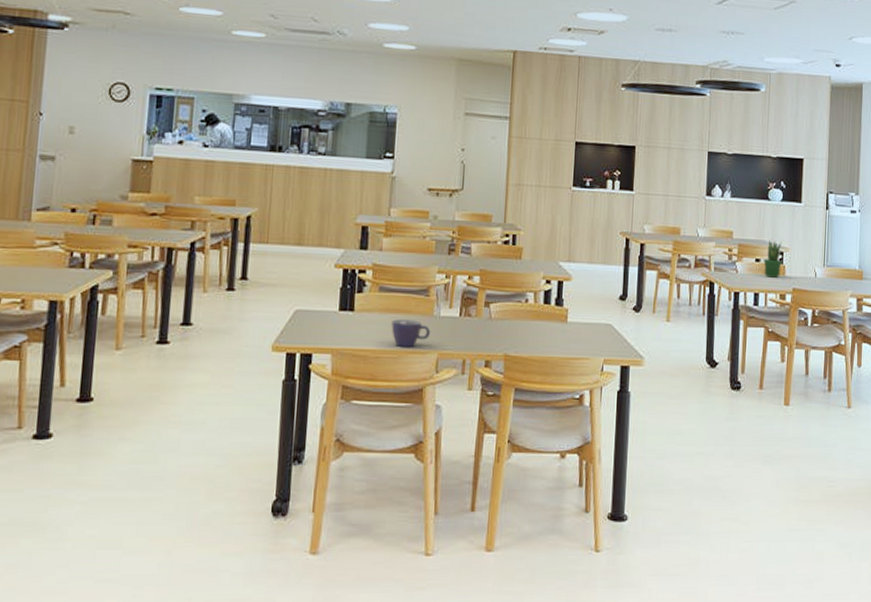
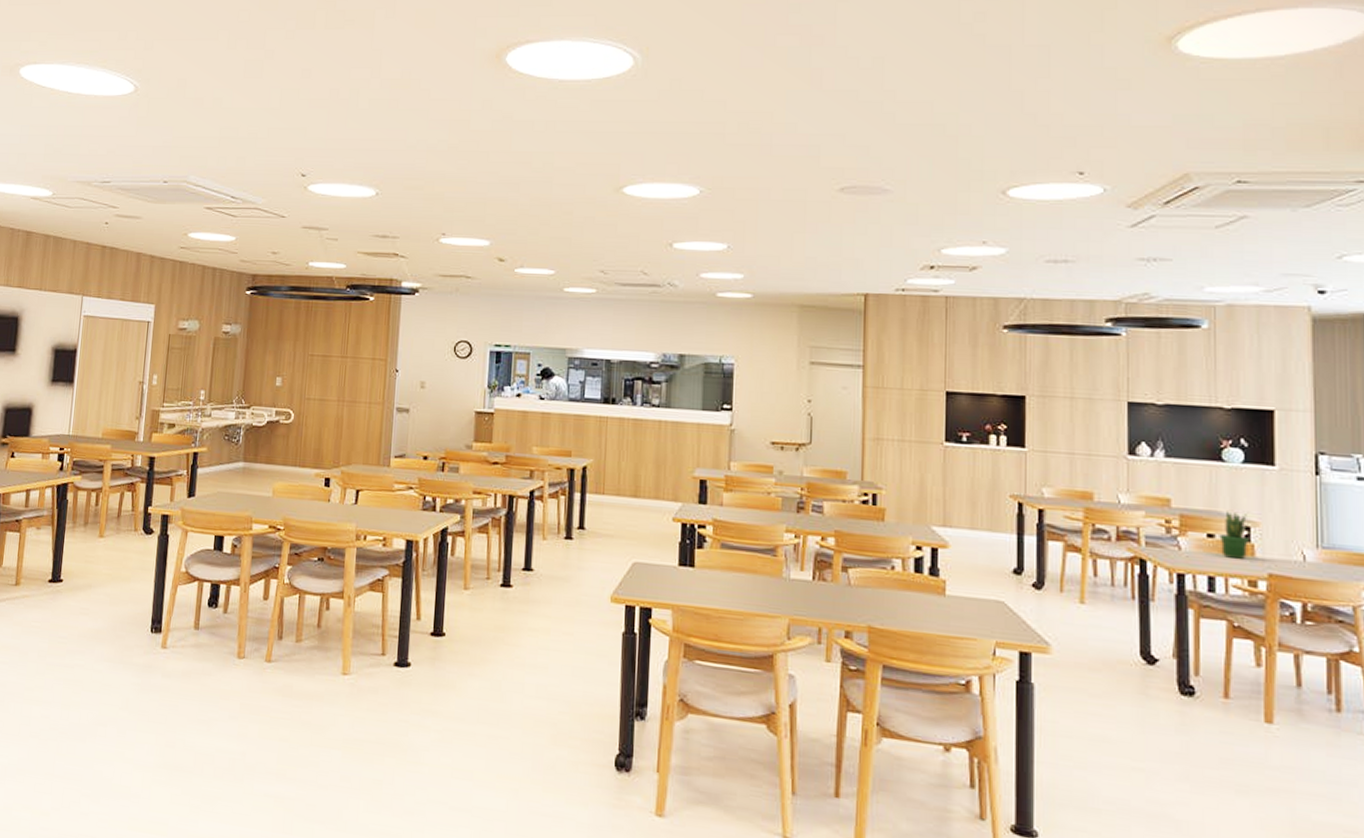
cup: present [391,318,431,348] -> none [735,578,780,610]

